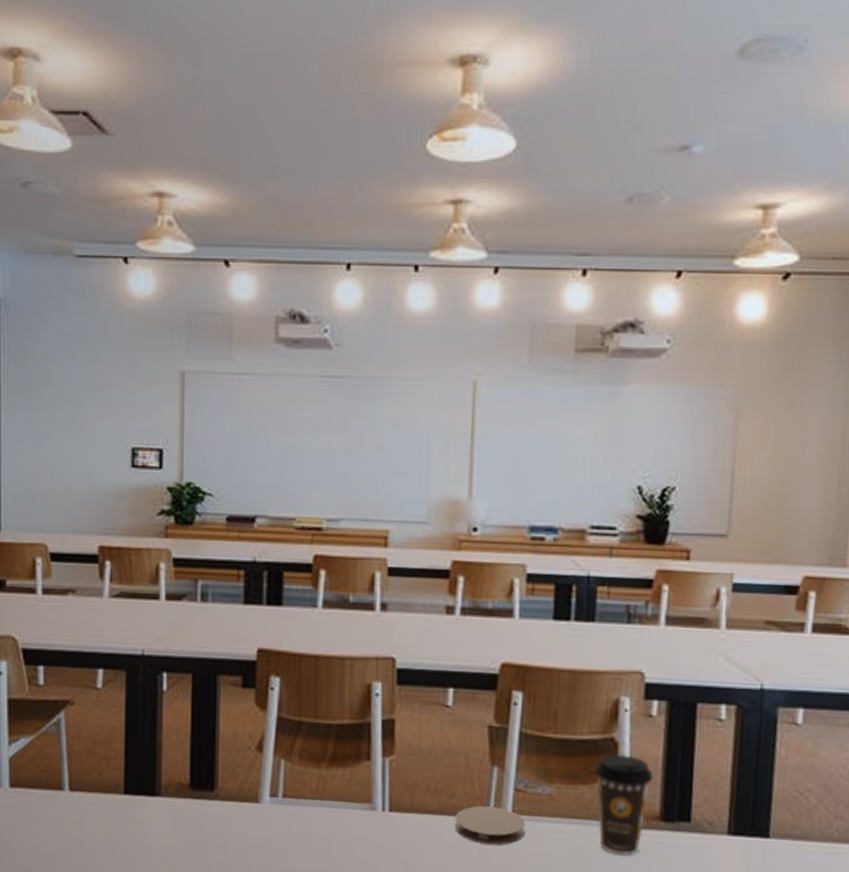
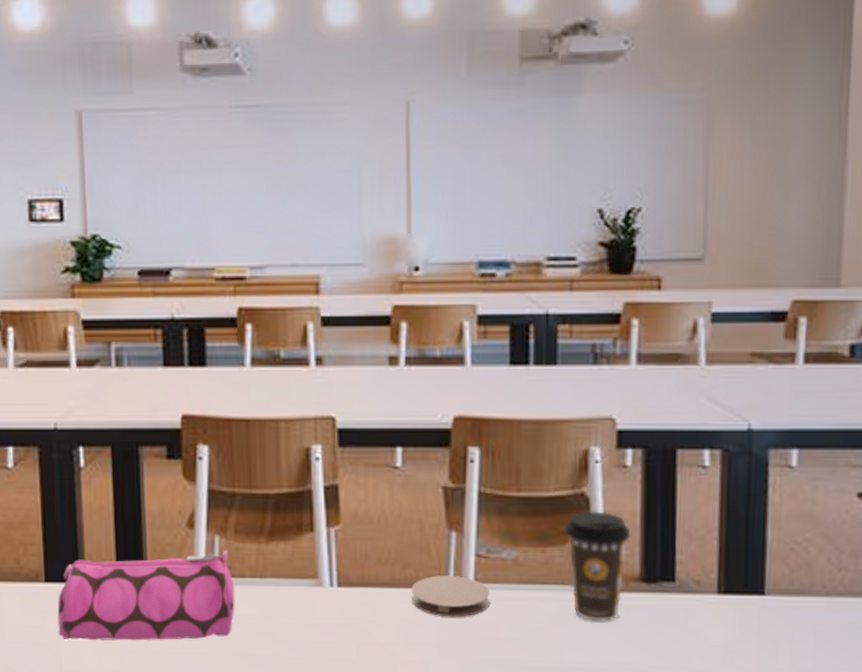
pencil case: none [133,772,296,853] -> present [57,549,235,641]

